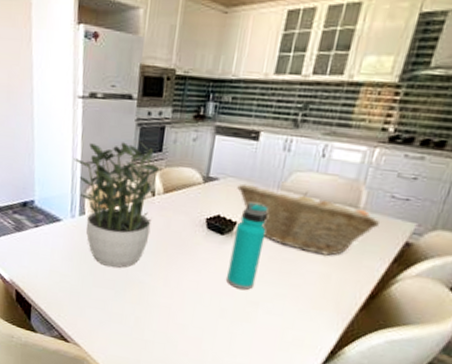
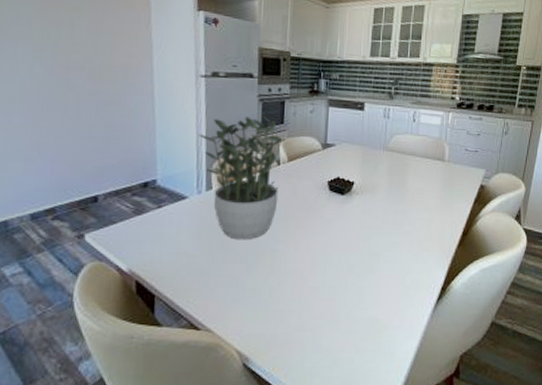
water bottle: present [226,202,269,290] -> none [351,163,379,243]
fruit basket: present [237,183,381,256] -> none [351,147,461,203]

